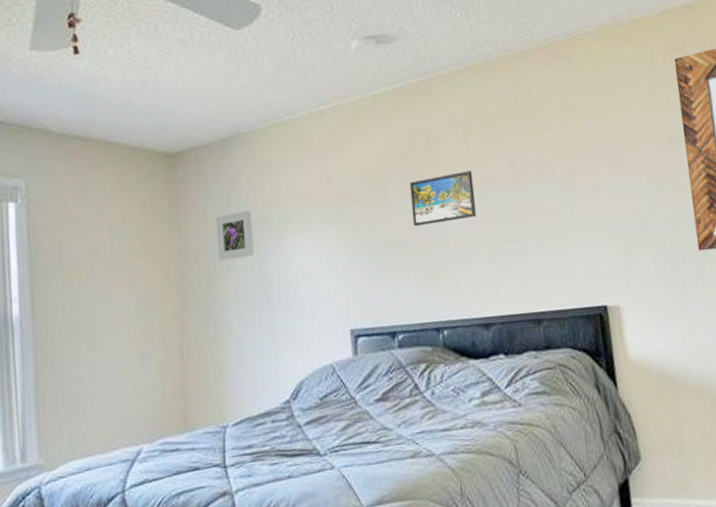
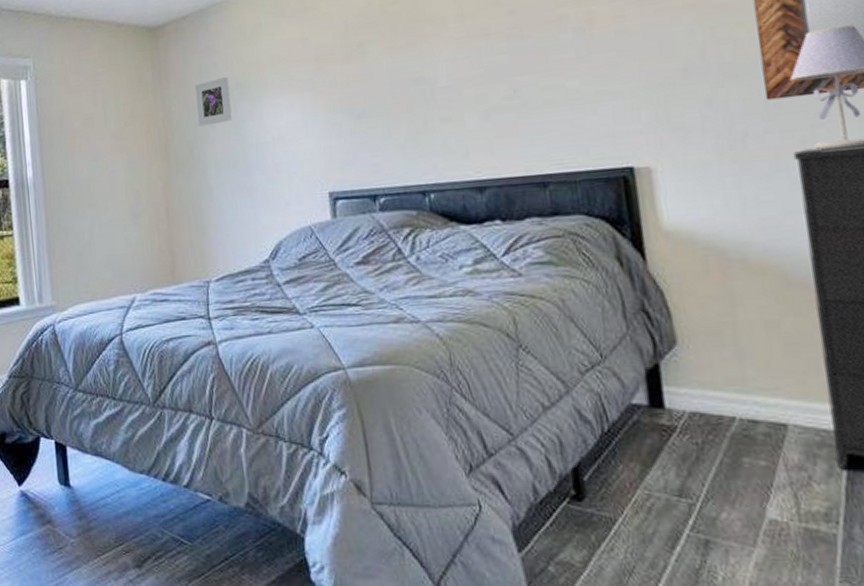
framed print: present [409,171,476,227] -> none [390,22,468,86]

